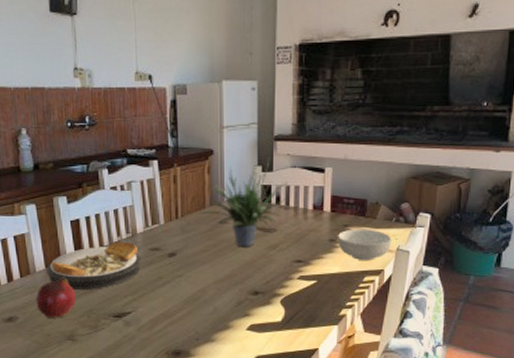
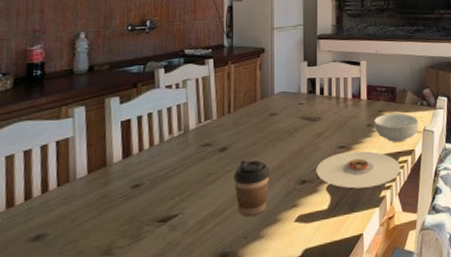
fruit: present [36,276,77,318] -> none [71,181,119,231]
plate: present [45,242,142,289] -> none [87,139,192,195]
coffee cup: none [184,267,221,320] -> present [234,159,270,216]
potted plant: present [197,158,290,247] -> none [249,54,332,137]
plate: none [270,266,366,305] -> present [316,150,401,189]

